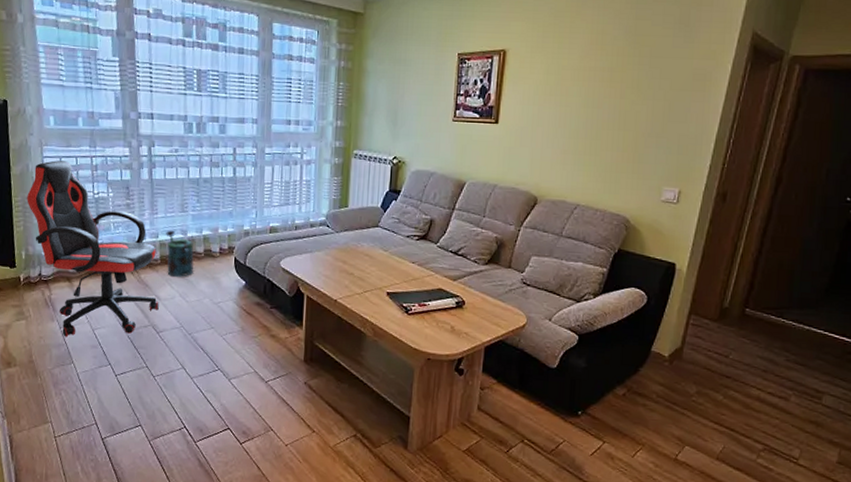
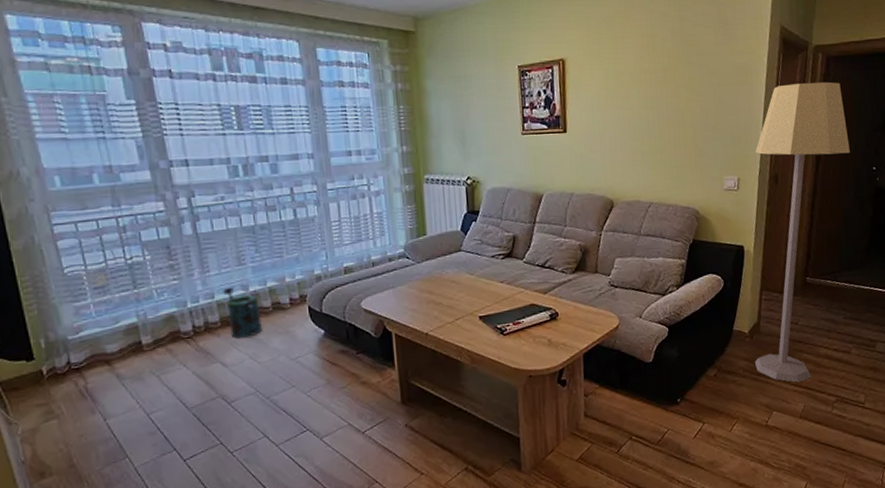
chair: present [27,160,159,337] -> none [37,226,226,430]
lamp: none [671,95,821,421] -> present [755,81,850,383]

